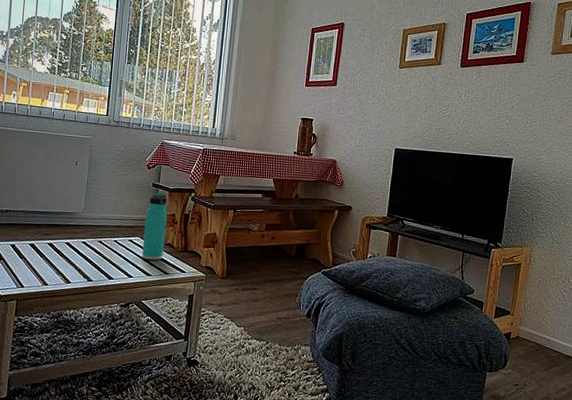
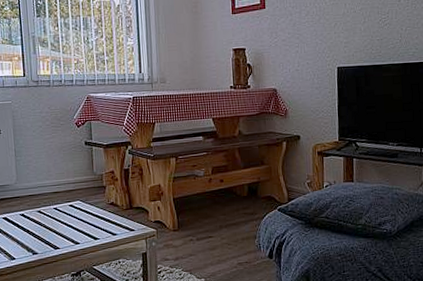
thermos bottle: present [142,191,167,260] -> none [82,150,108,223]

